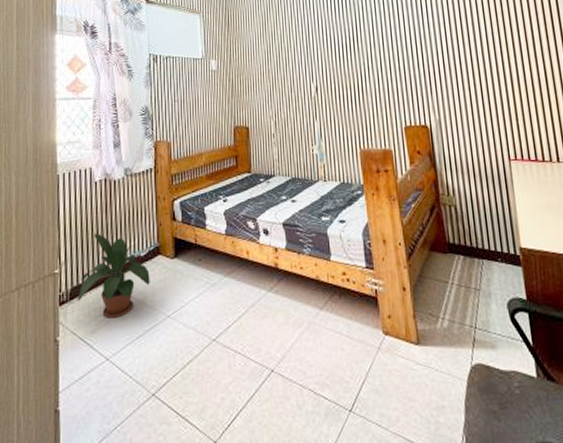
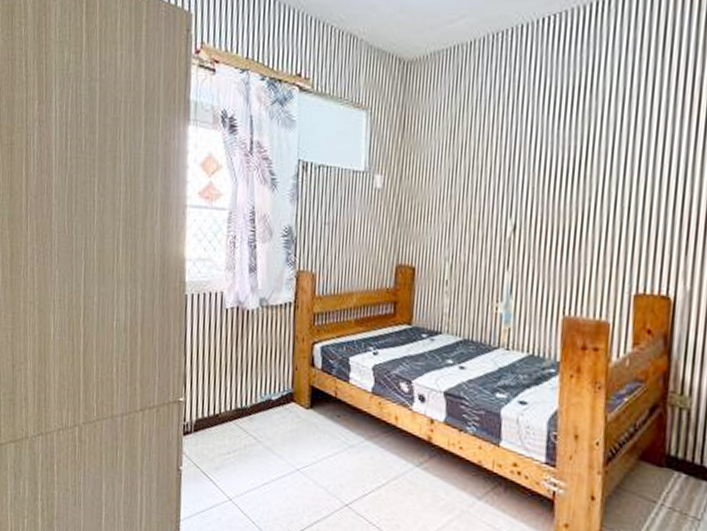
potted plant: present [77,233,150,318] -> none [202,366,281,460]

